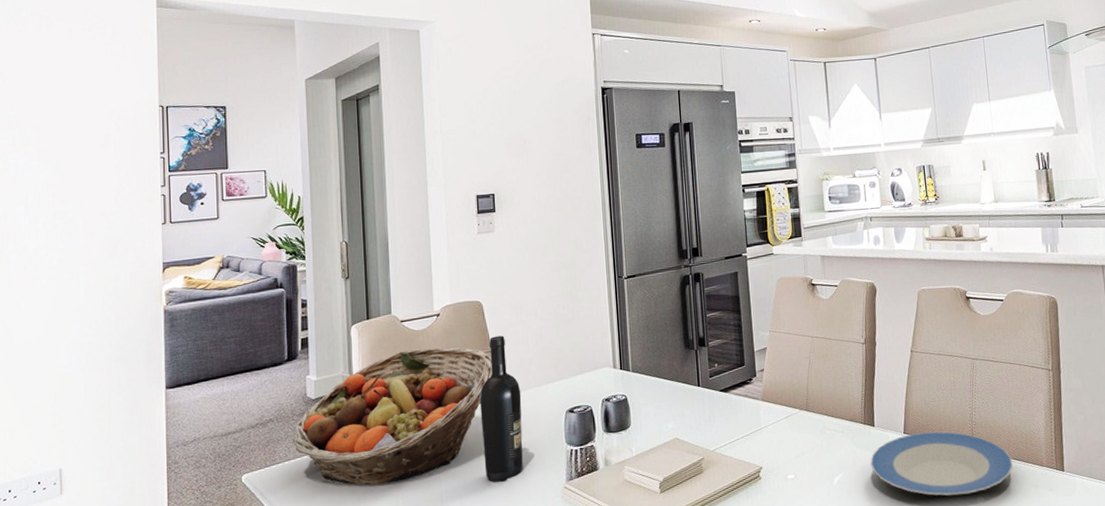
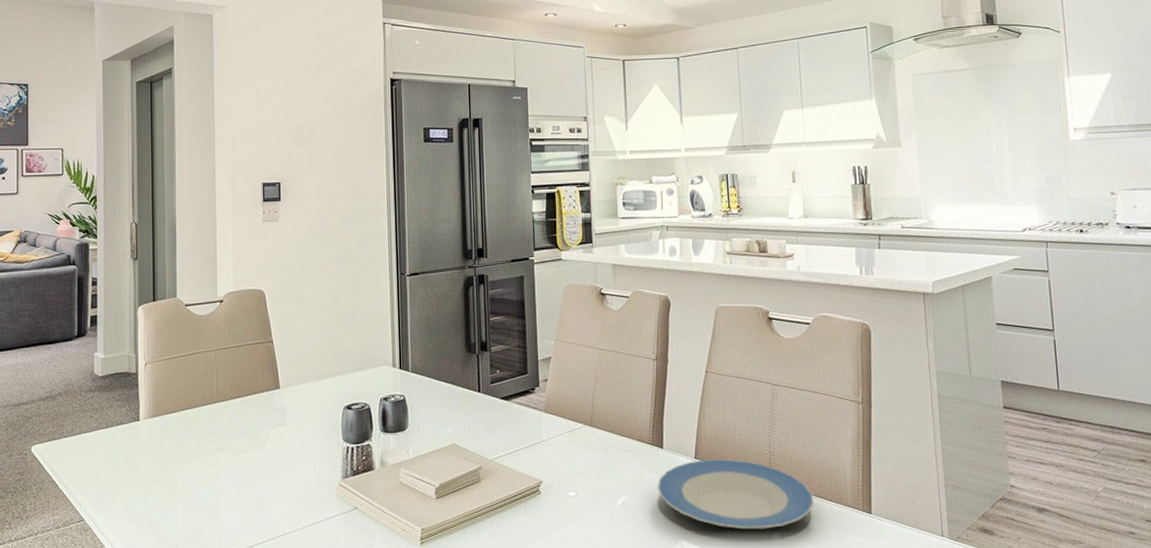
fruit basket: present [292,347,493,485] -> none [79,334,272,466]
wine bottle: present [479,335,523,482] -> none [259,326,300,473]

